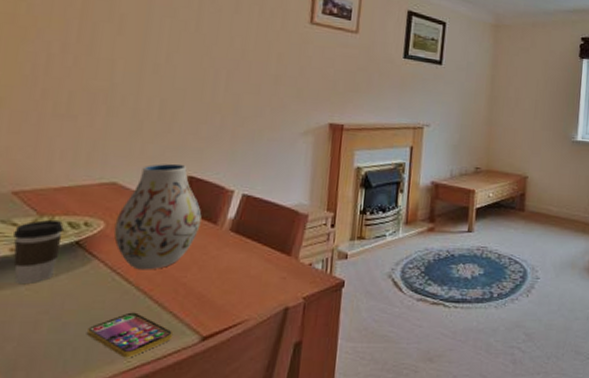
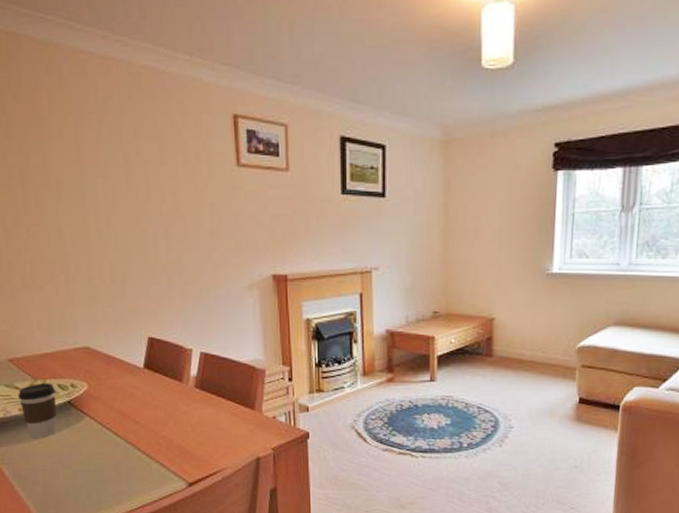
smartphone: present [86,312,174,358] -> none [93,462,164,500]
vase: present [113,163,202,270] -> none [95,326,168,425]

